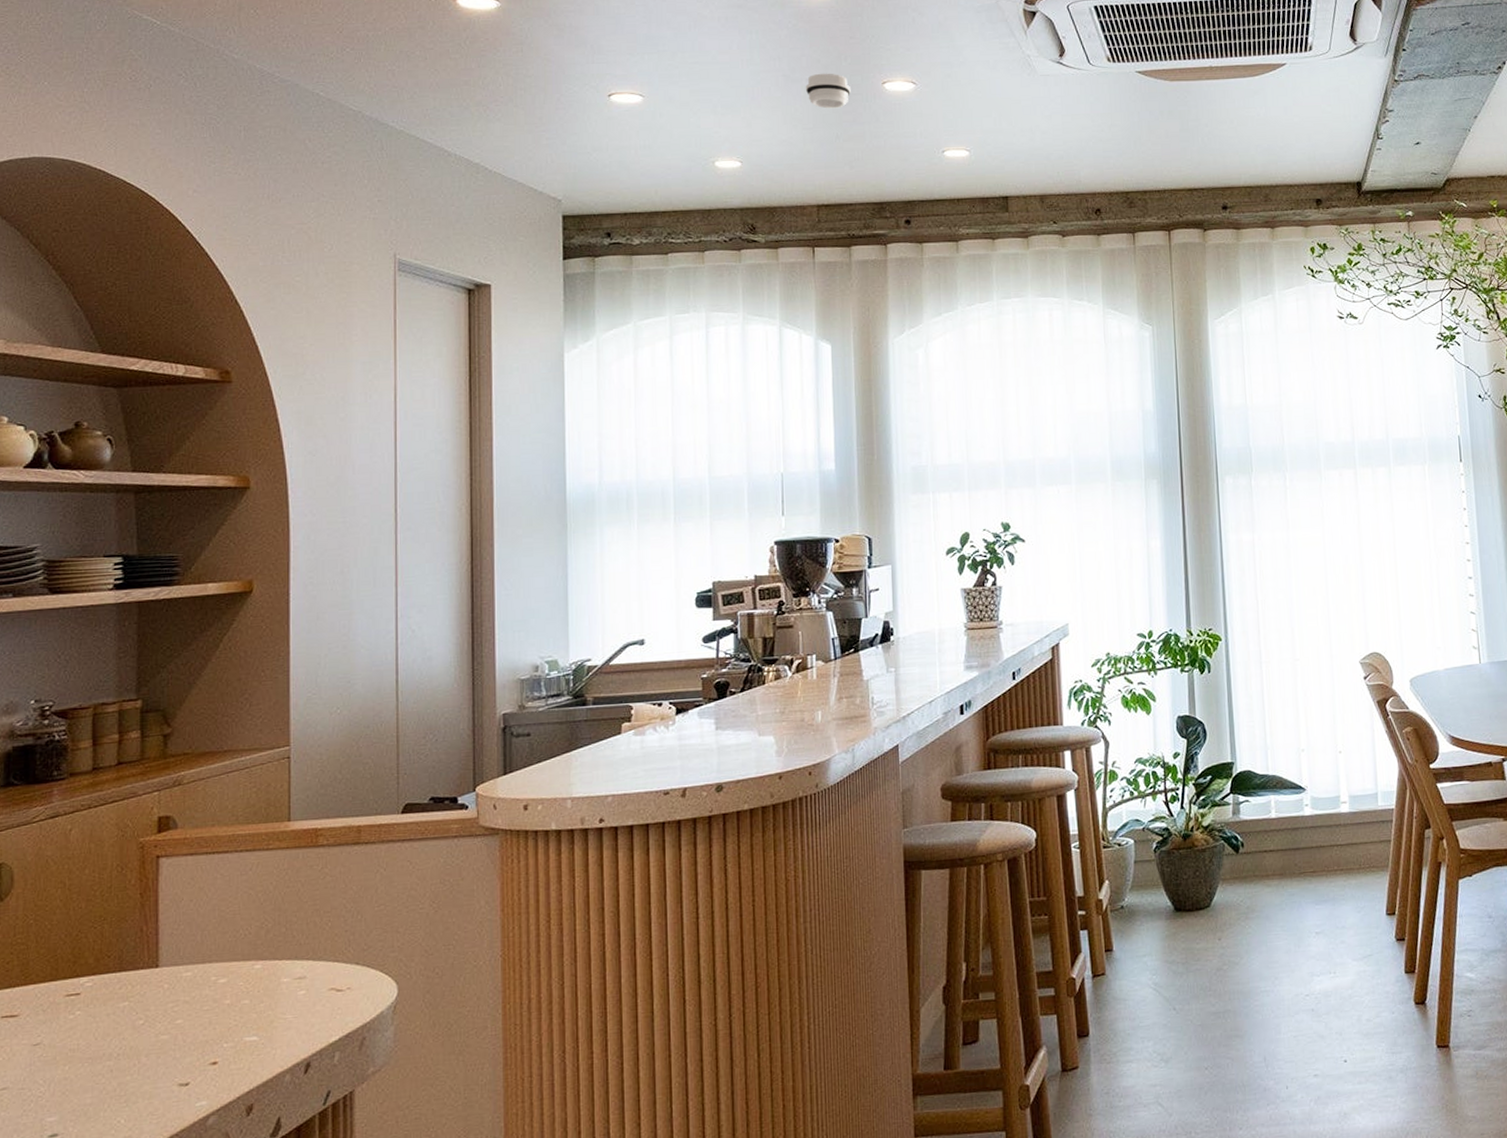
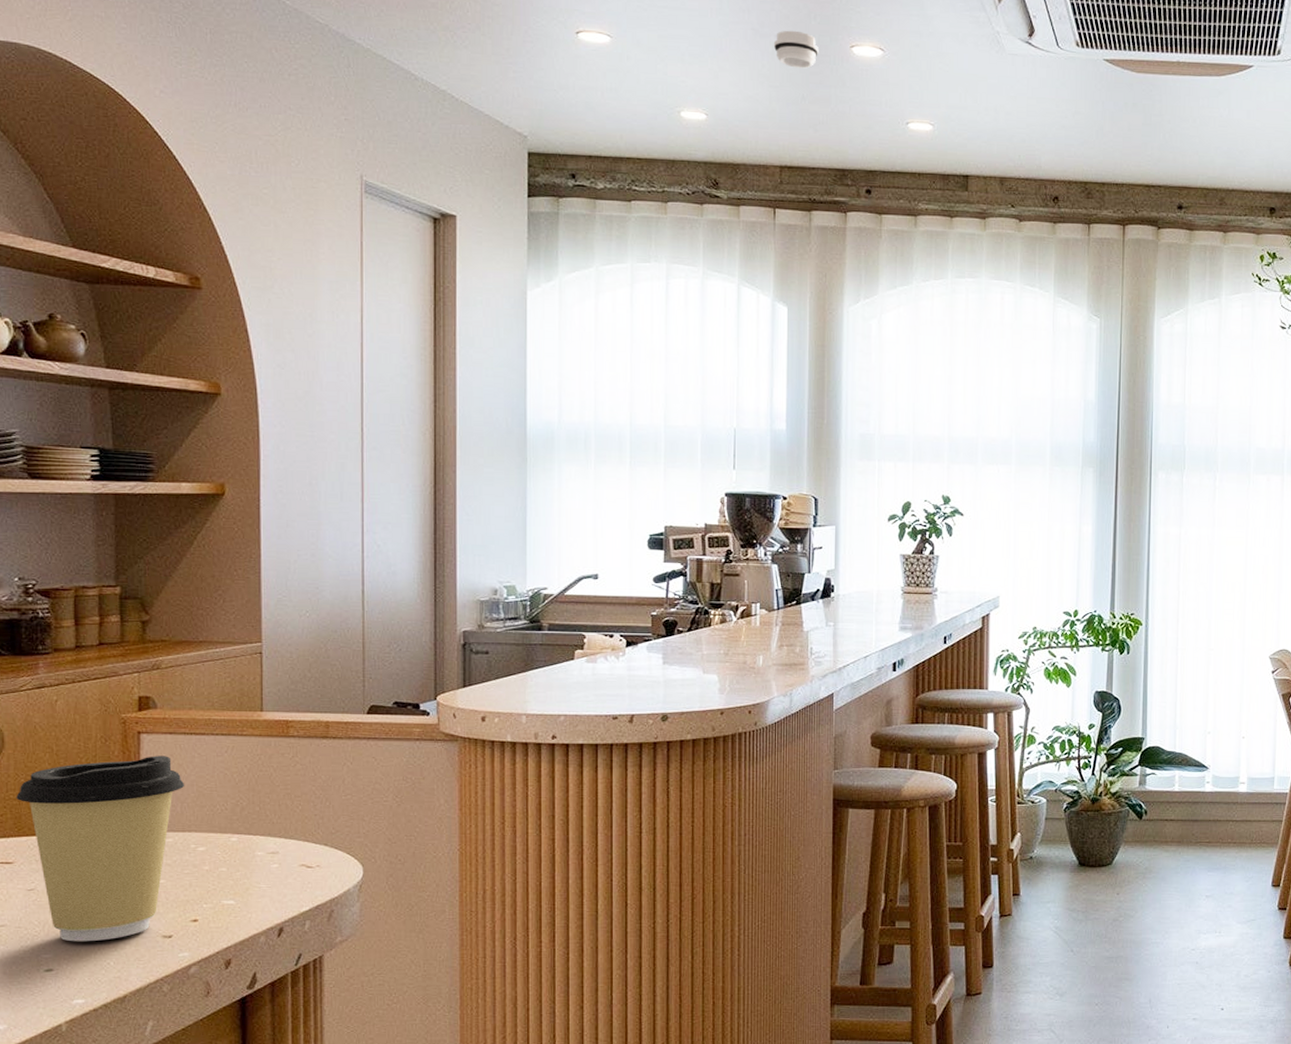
coffee cup: none [24,880,206,1100] -> present [16,756,185,942]

